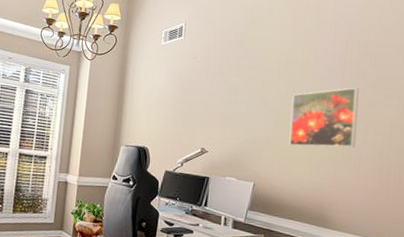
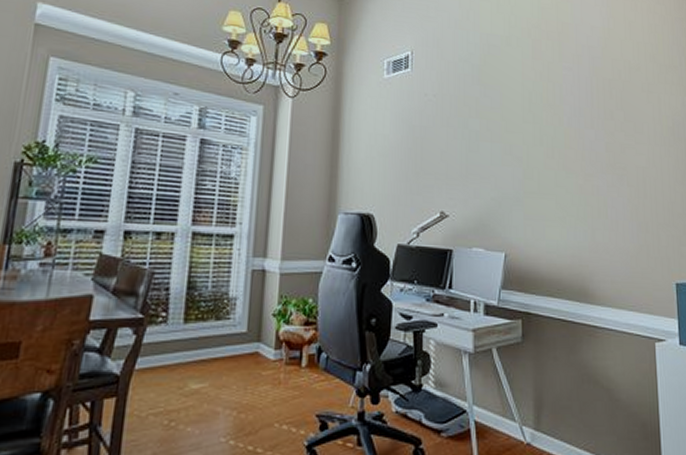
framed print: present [289,87,359,148] -> none [540,131,611,204]

